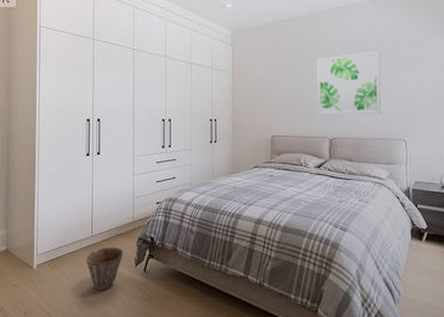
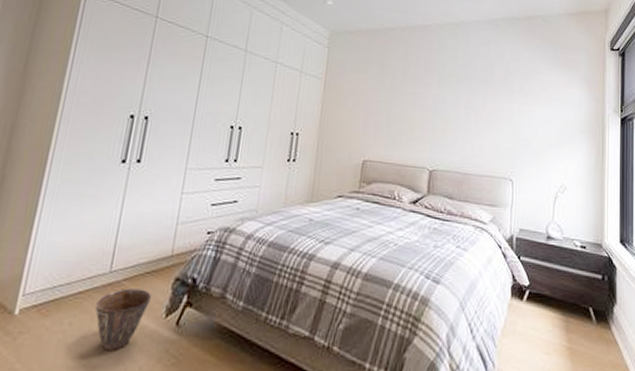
wall art: present [317,51,381,115] -> none [418,75,492,146]

